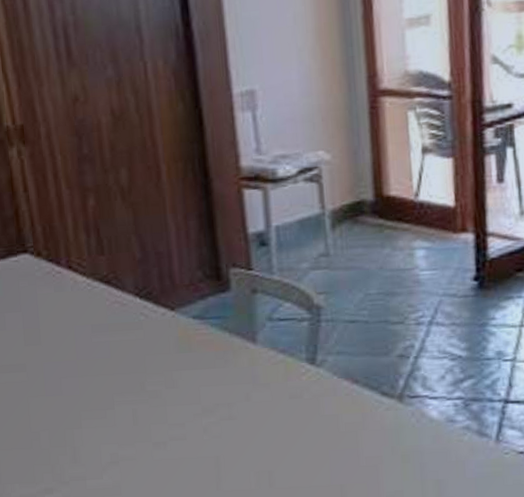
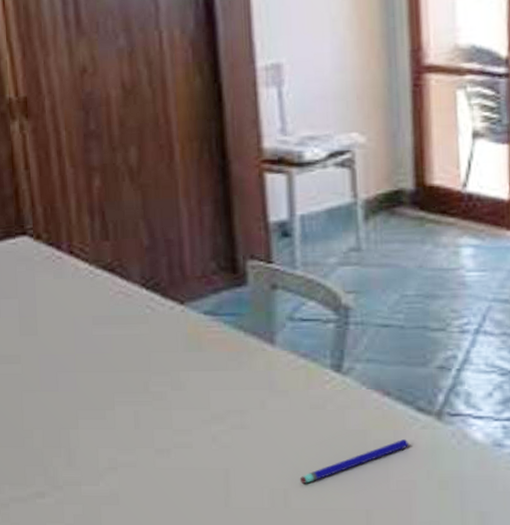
pen: none [281,421,375,465] -> present [299,439,408,484]

